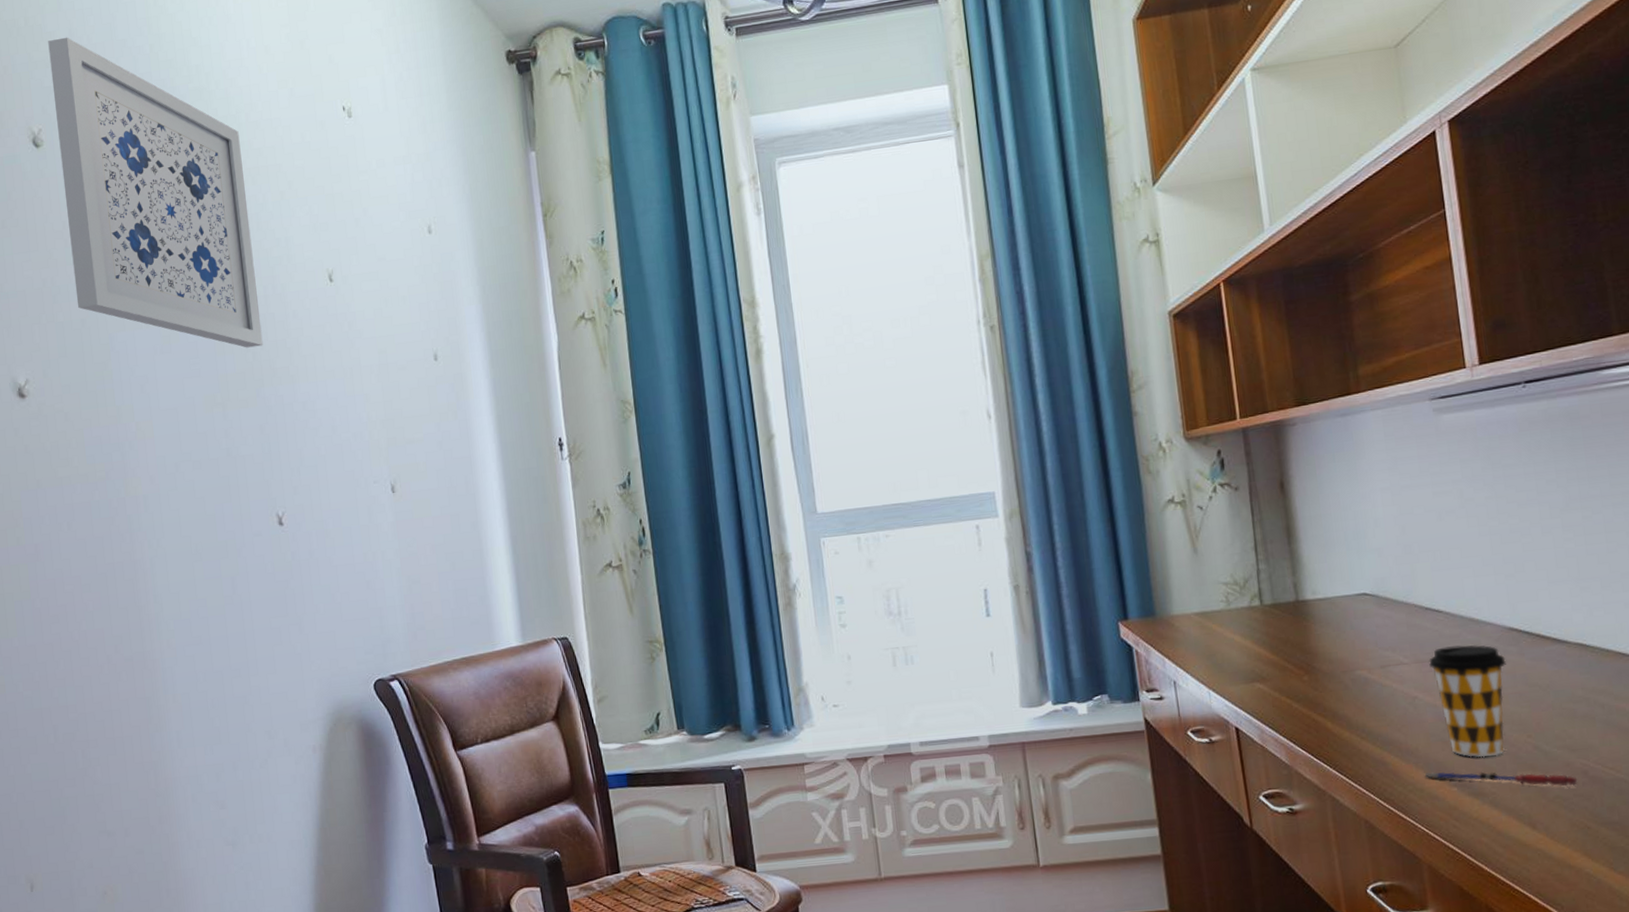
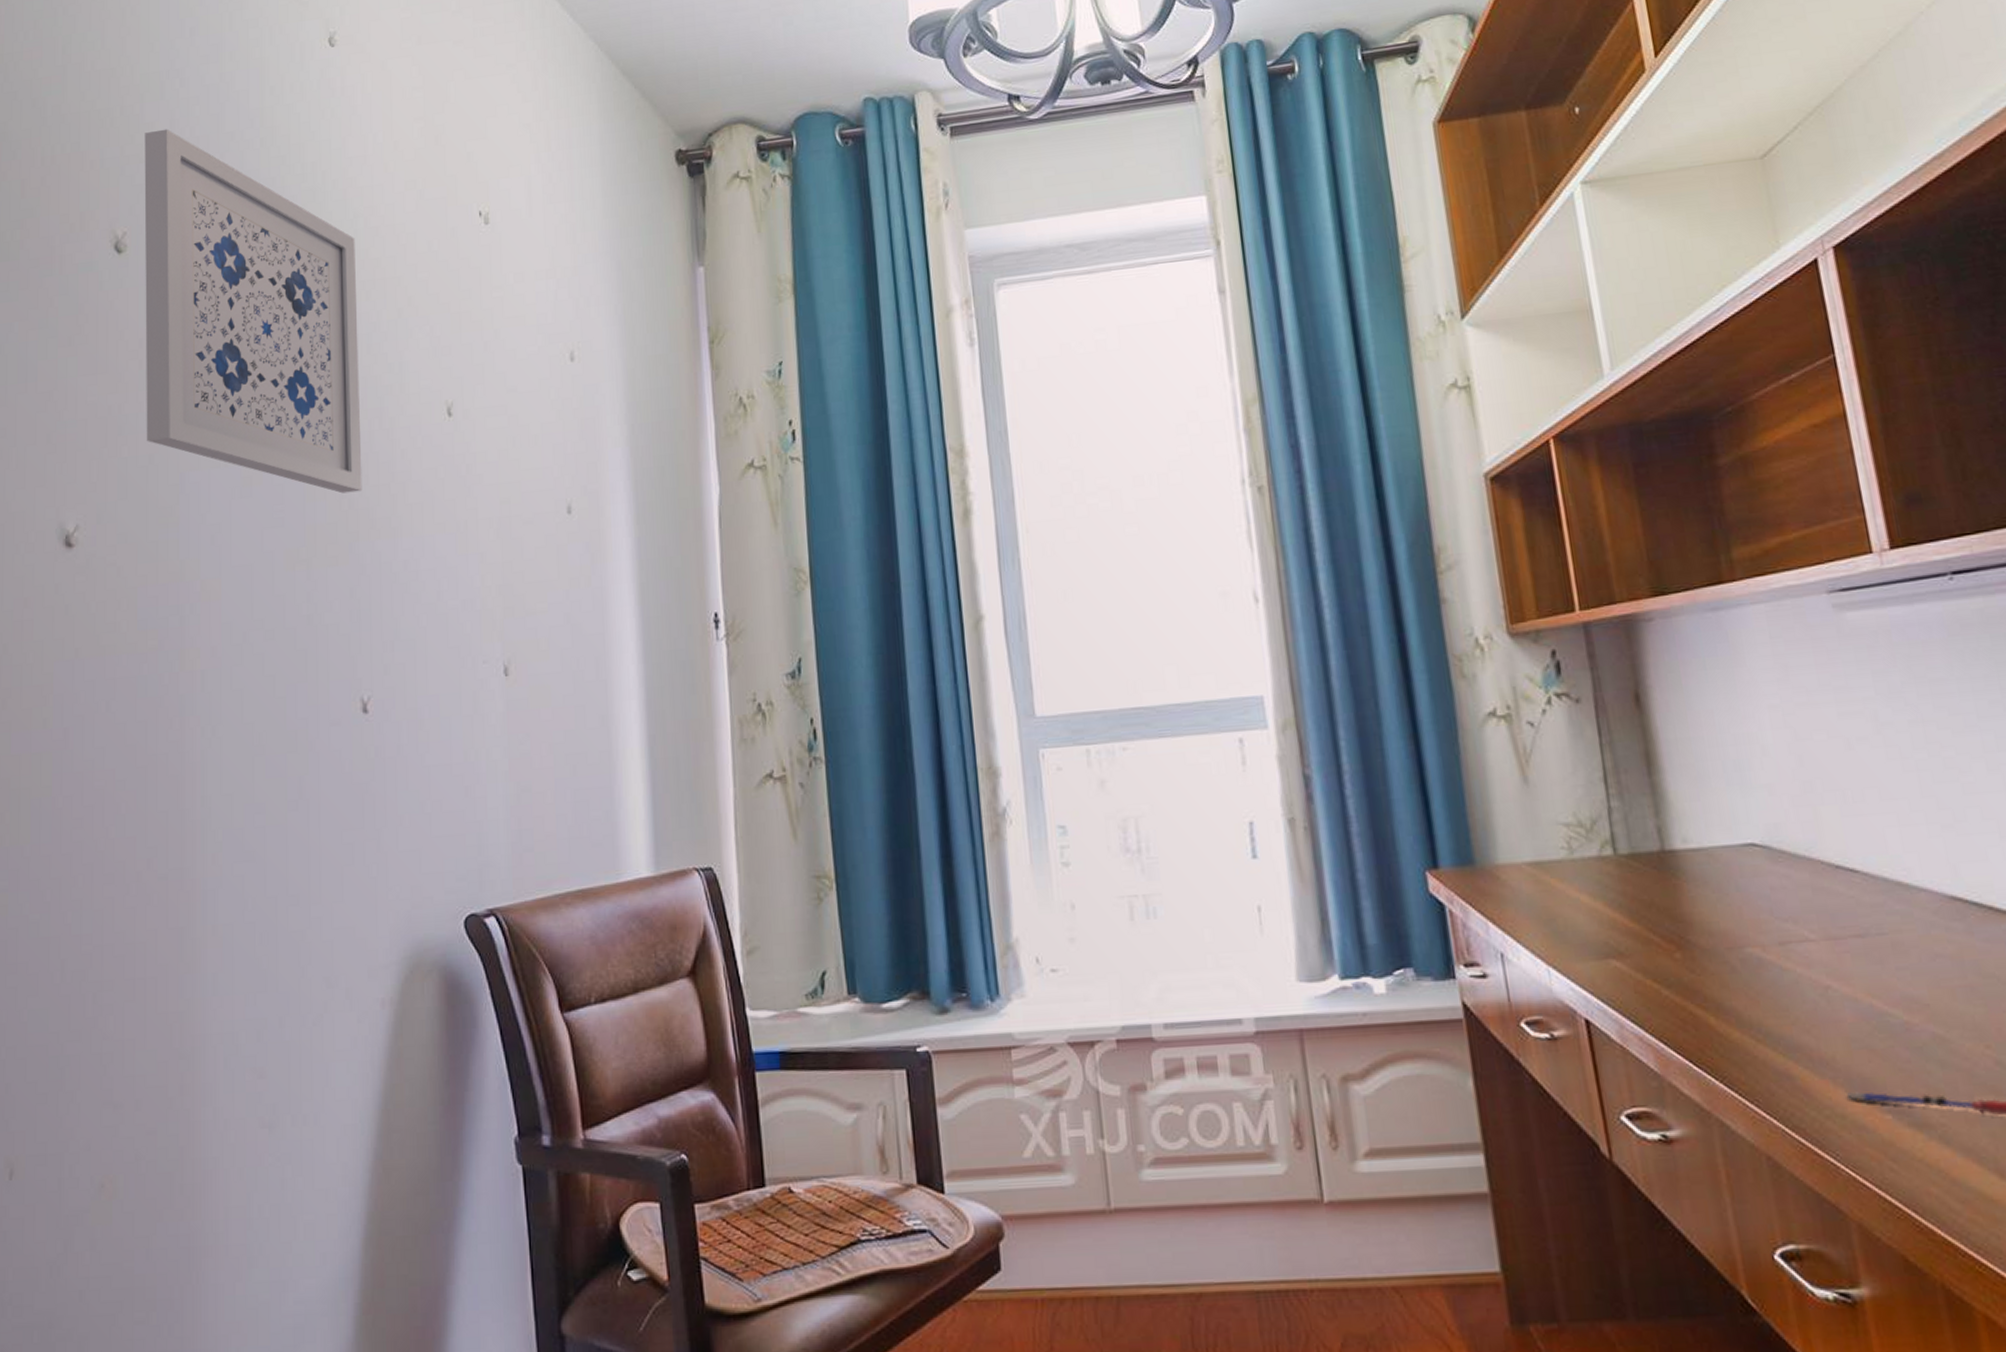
coffee cup: present [1429,645,1506,758] -> none [1844,918,1954,1074]

